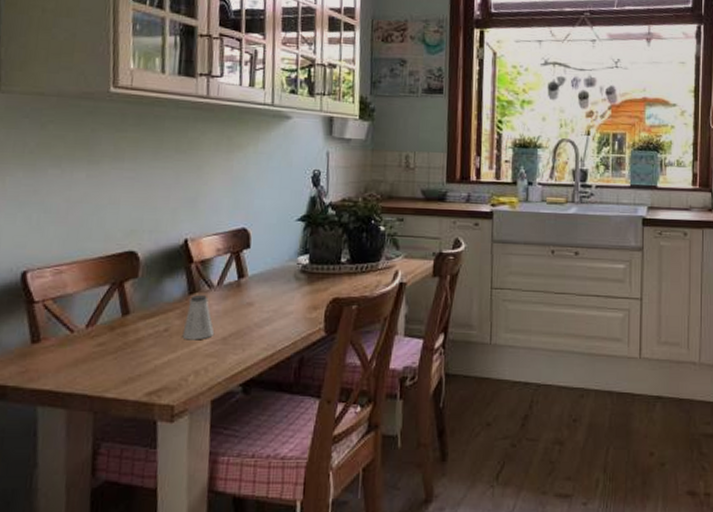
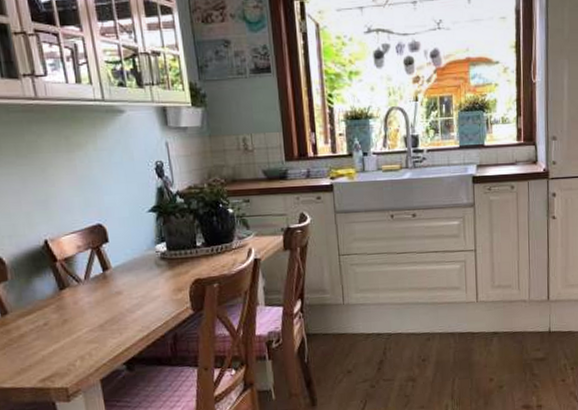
saltshaker: present [182,294,215,340] -> none [60,289,91,331]

